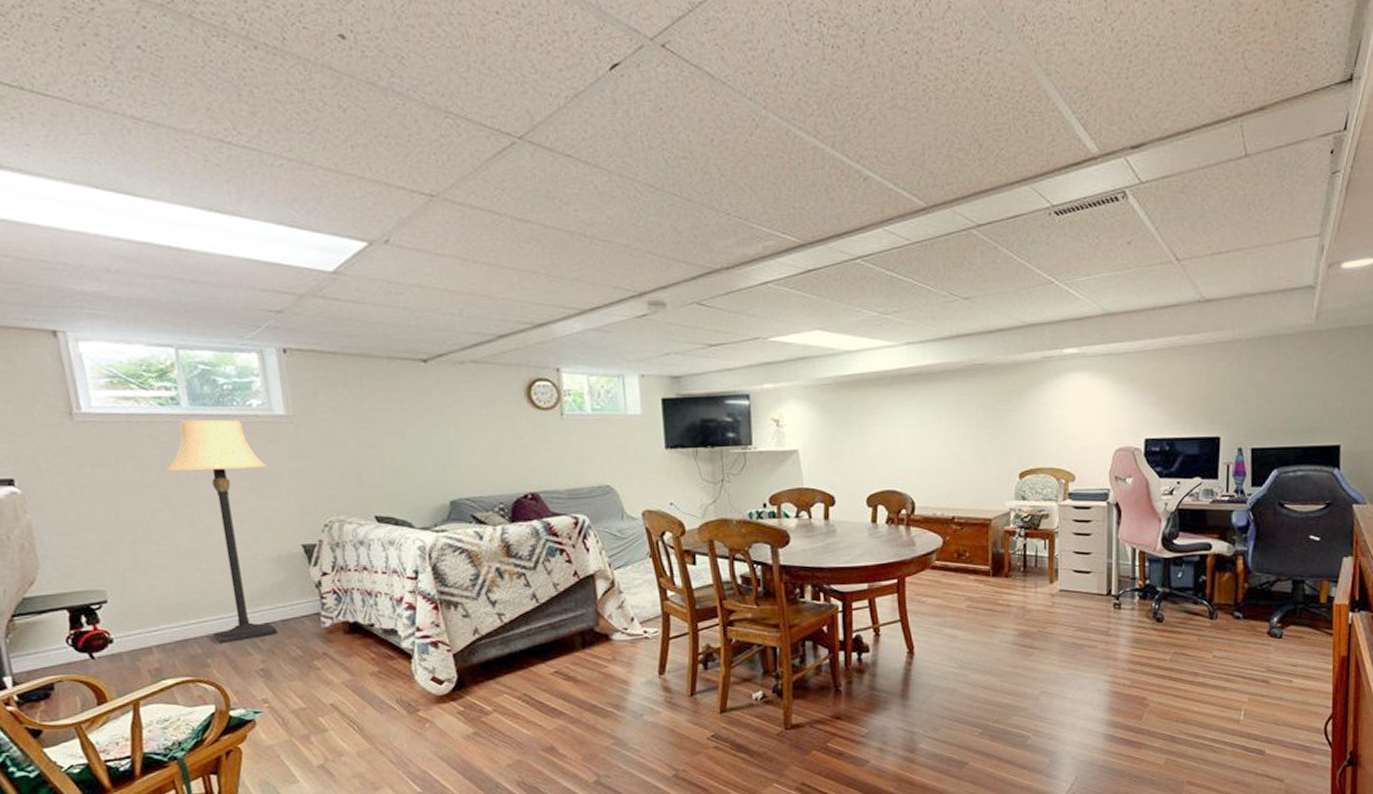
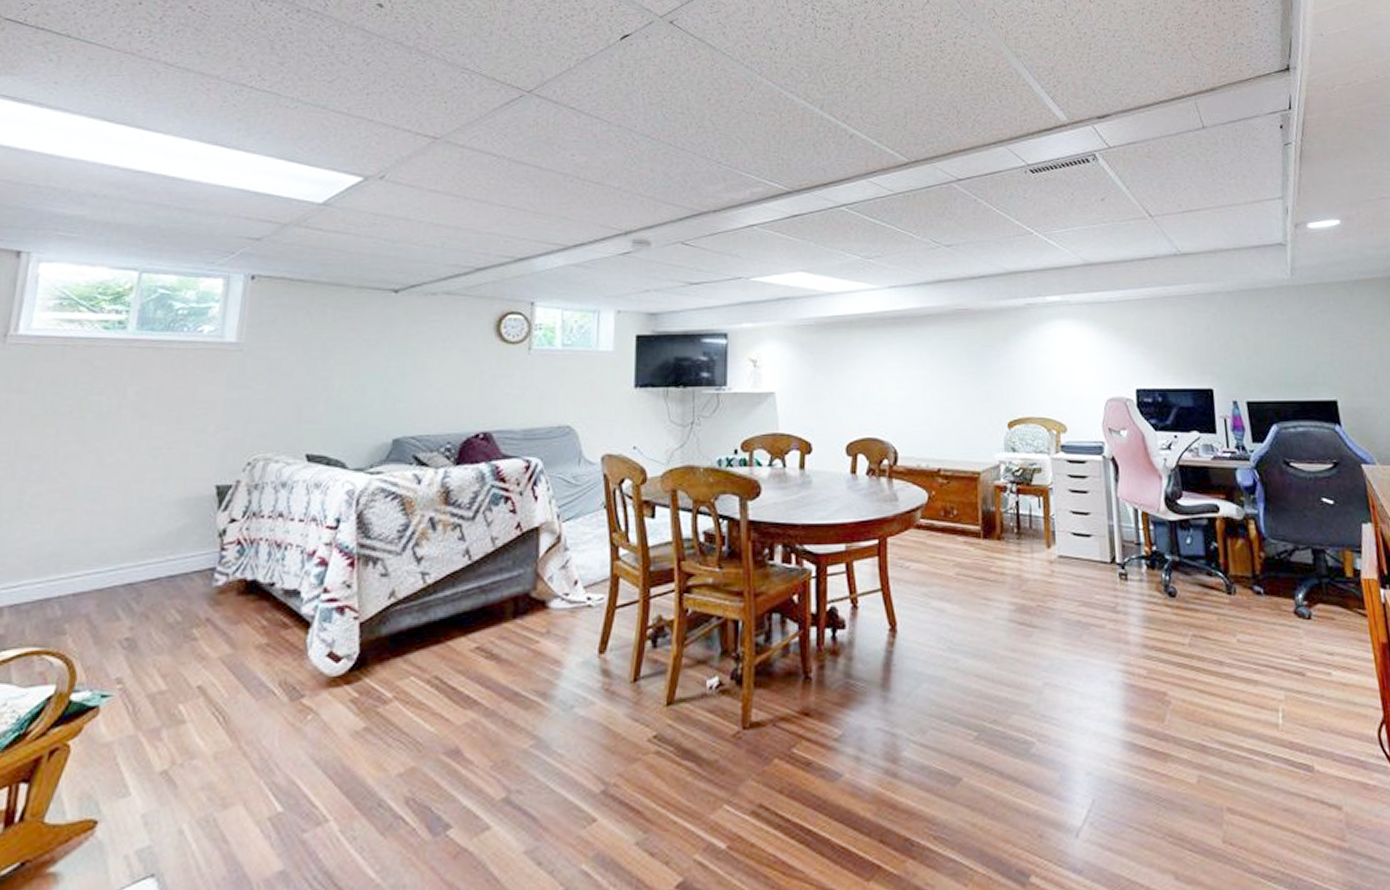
lamp: present [166,419,278,644] -> none [81,345,201,605]

